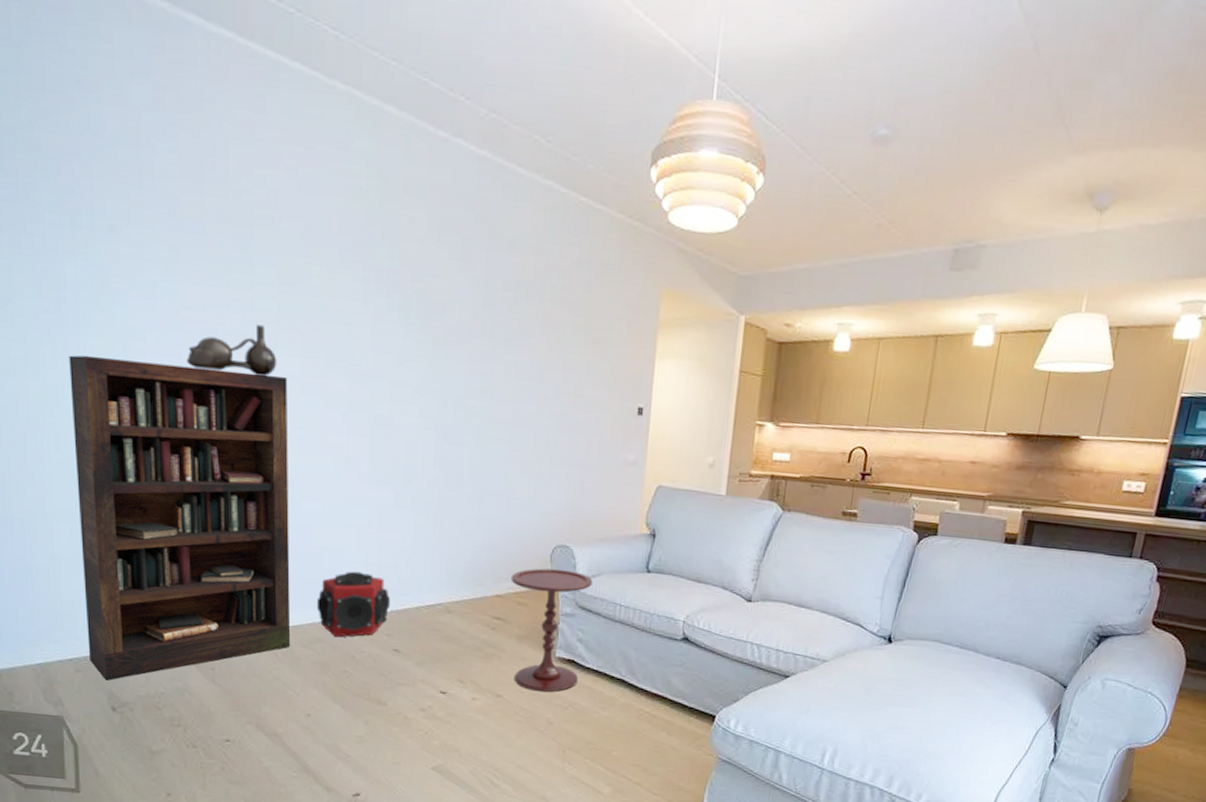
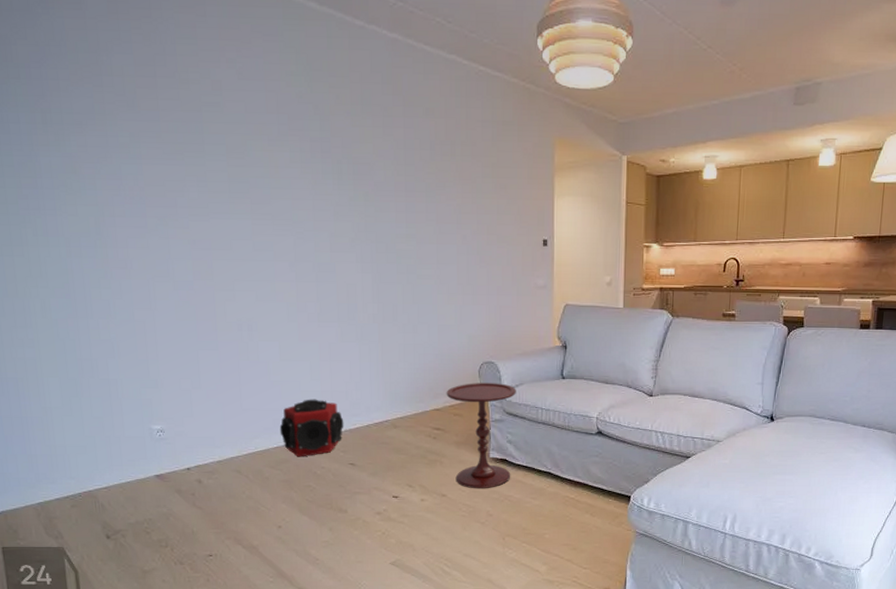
bookcase: present [69,355,291,681] -> none [48,232,260,512]
decorative vase: present [187,324,277,376] -> none [151,194,231,238]

